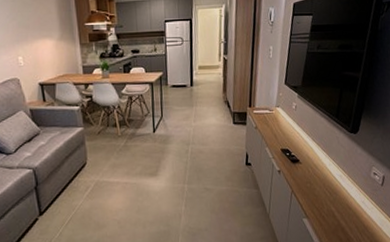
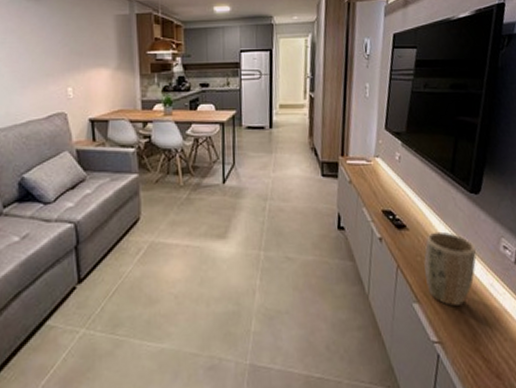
plant pot: none [312,163,353,219] -> present [424,231,476,306]

